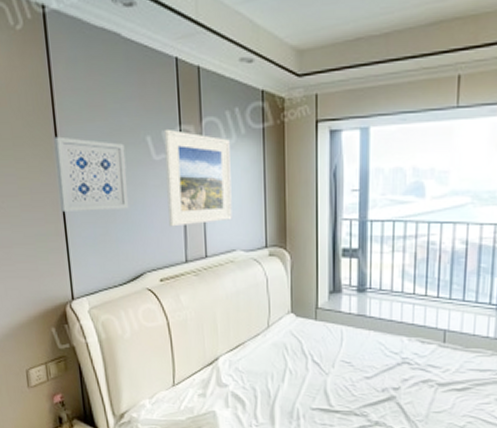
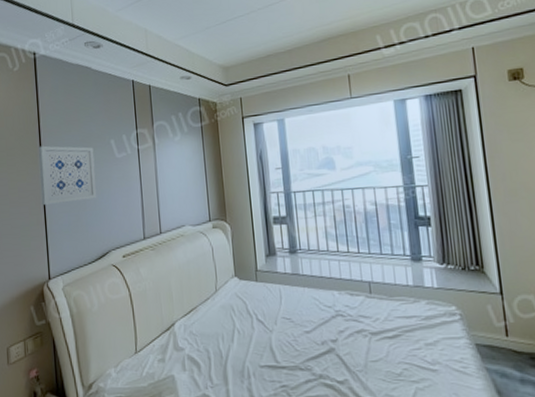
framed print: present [163,128,232,227] -> none [124,133,181,211]

